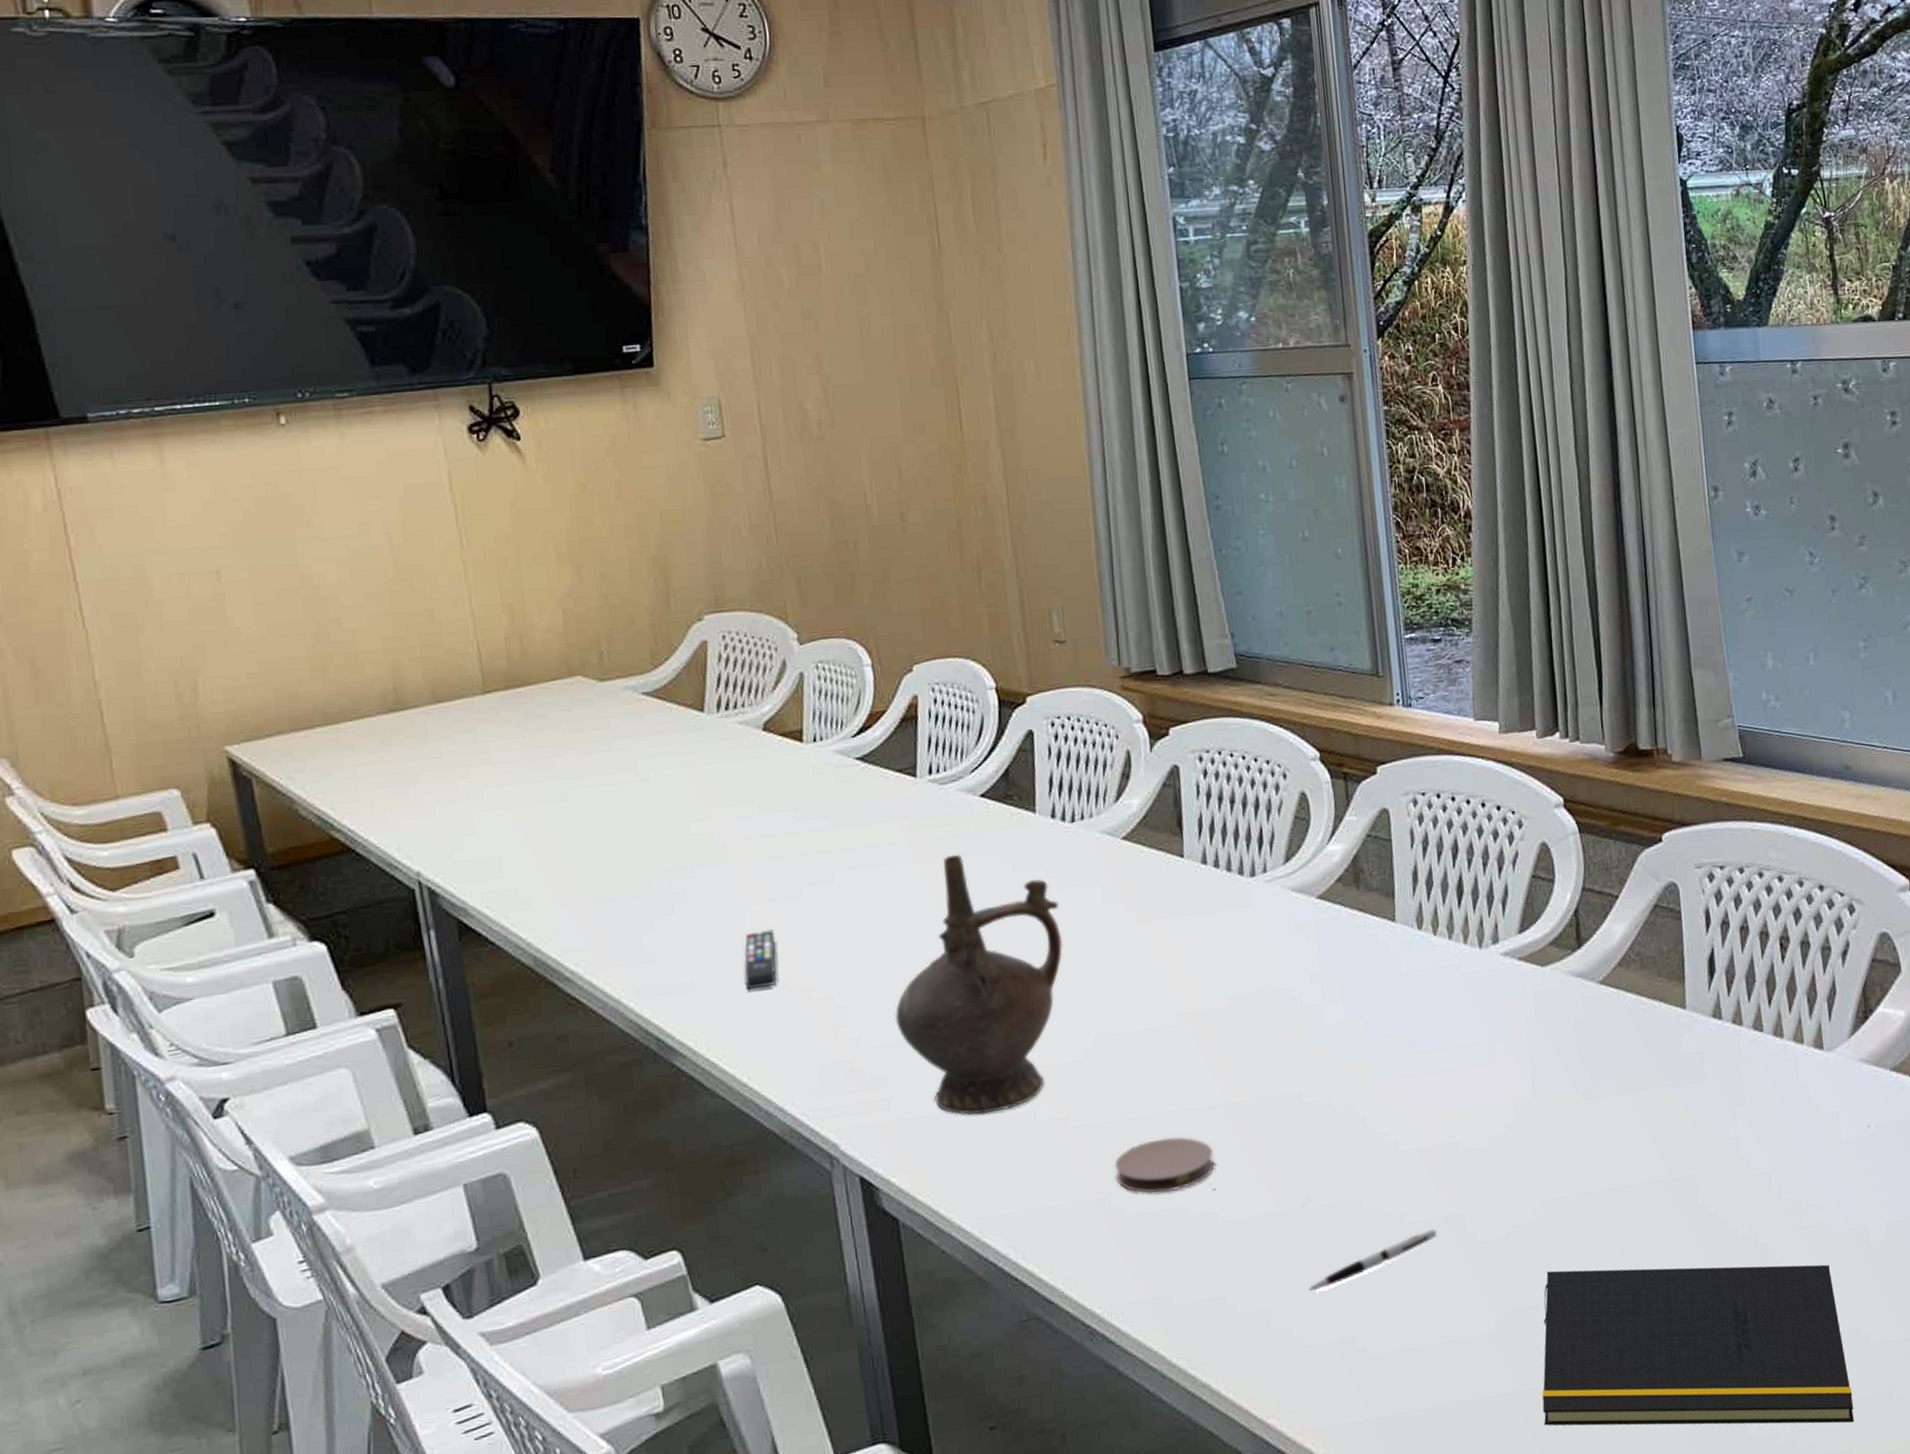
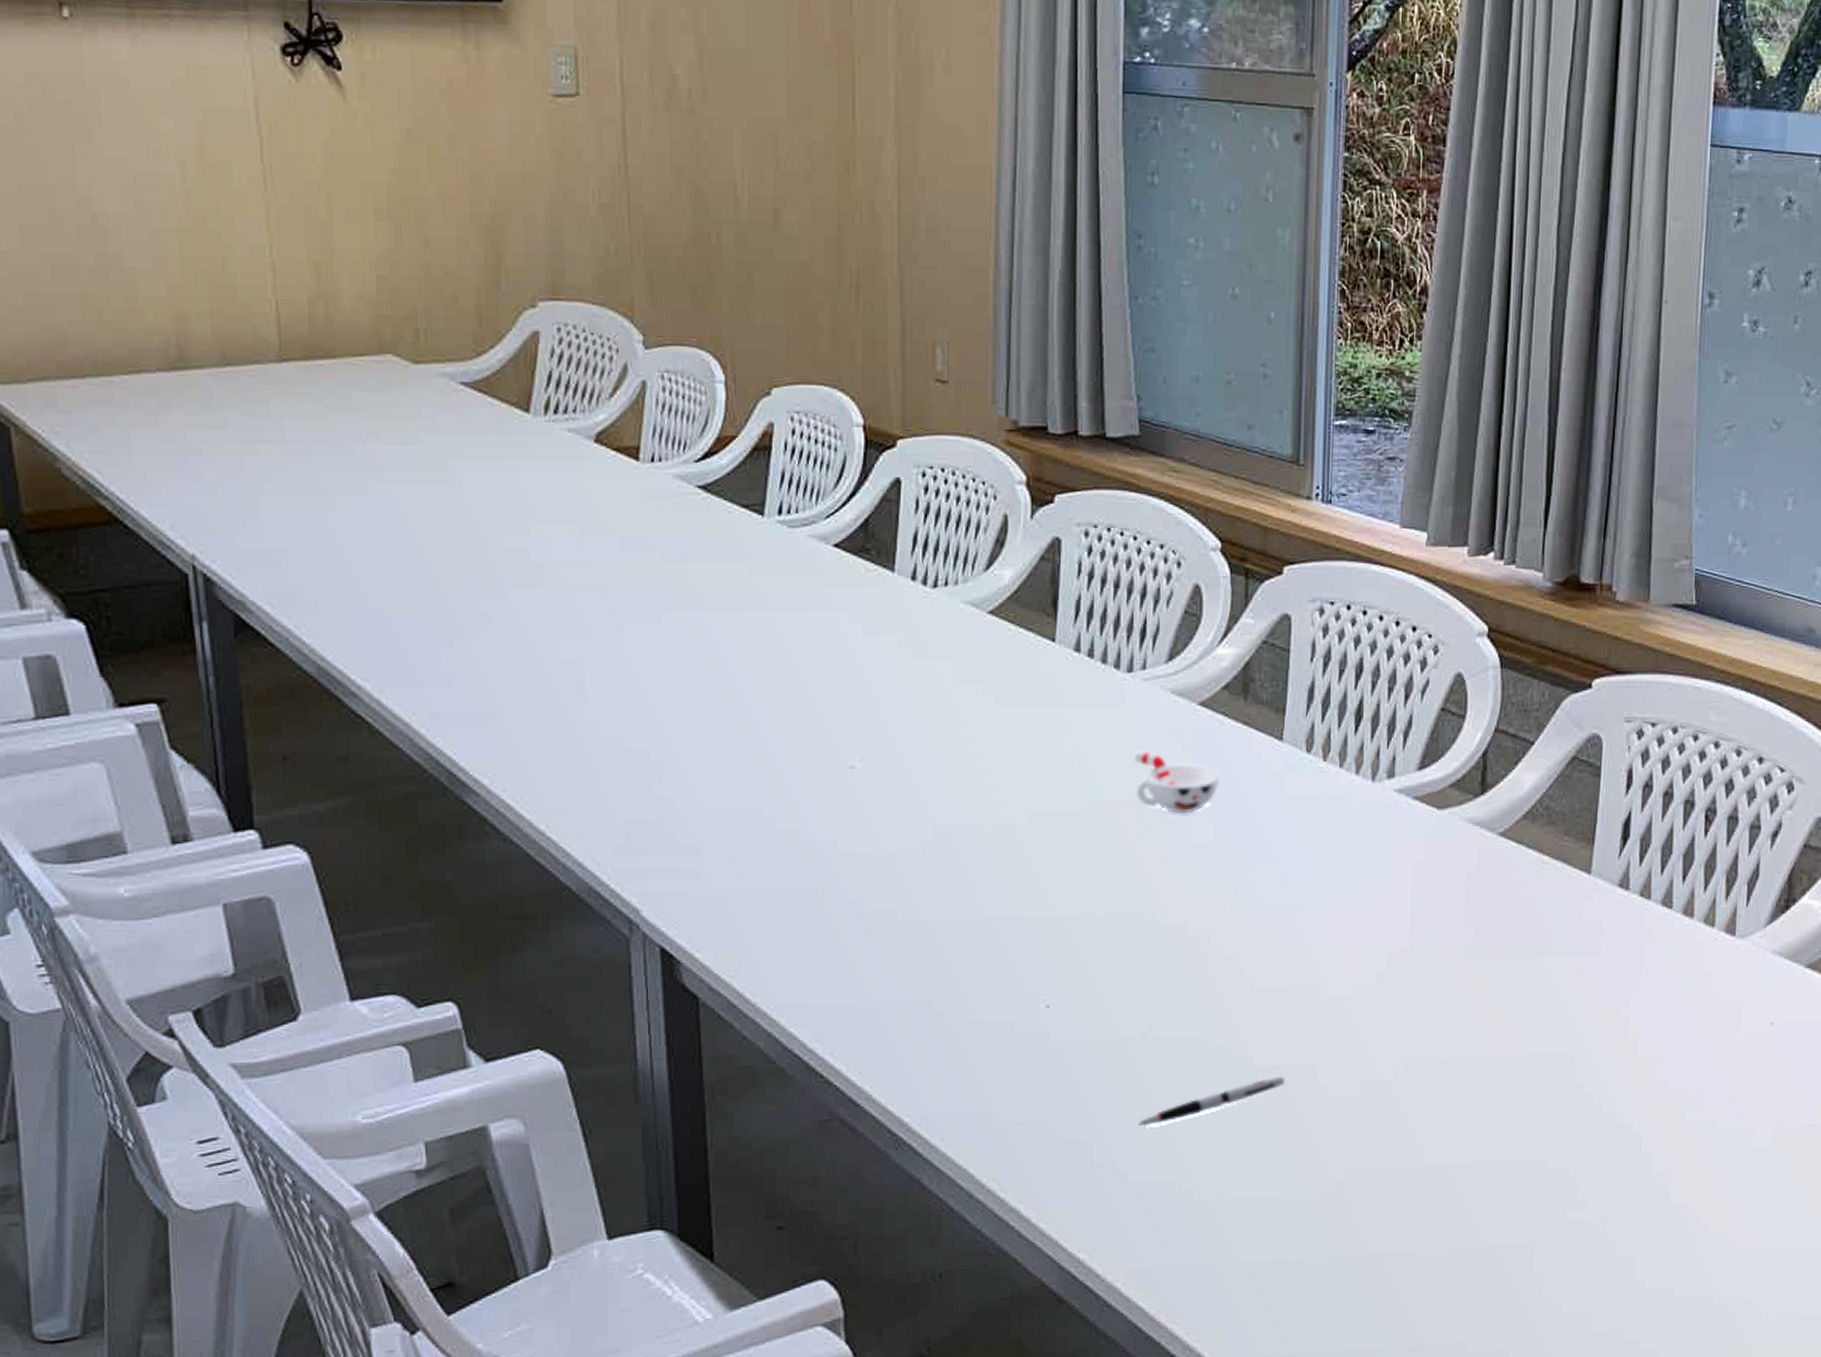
remote control: present [743,929,777,990] -> none [551,667,589,730]
ceremonial vessel: present [894,854,1063,1115] -> none [715,607,910,897]
coaster: present [1115,1137,1215,1194] -> none [941,945,1051,1004]
cup: none [1265,945,1345,998] -> present [1133,750,1221,814]
notepad: present [1542,1264,1854,1426] -> none [1375,1135,1710,1330]

